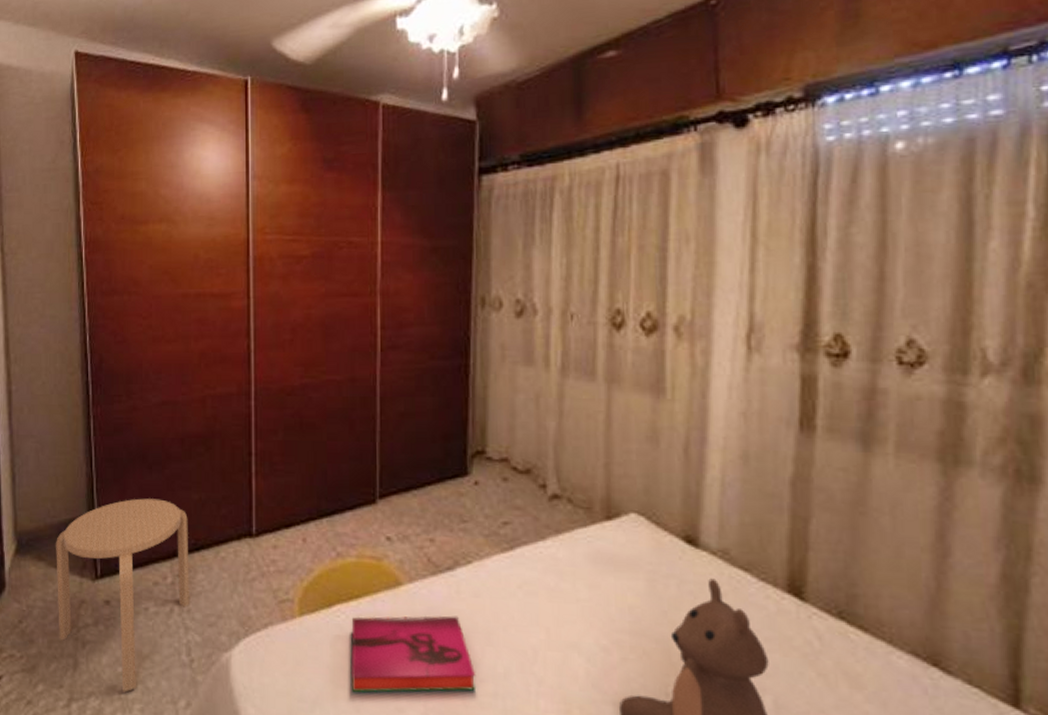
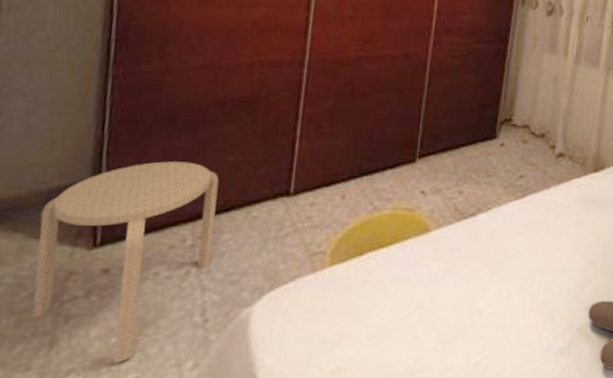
hardback book: present [350,615,476,693] -> none [373,254,485,329]

